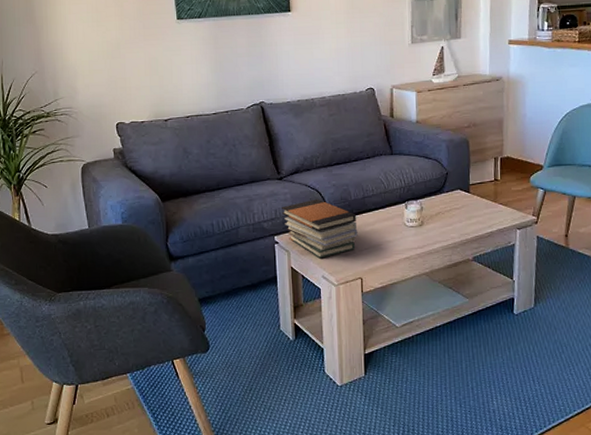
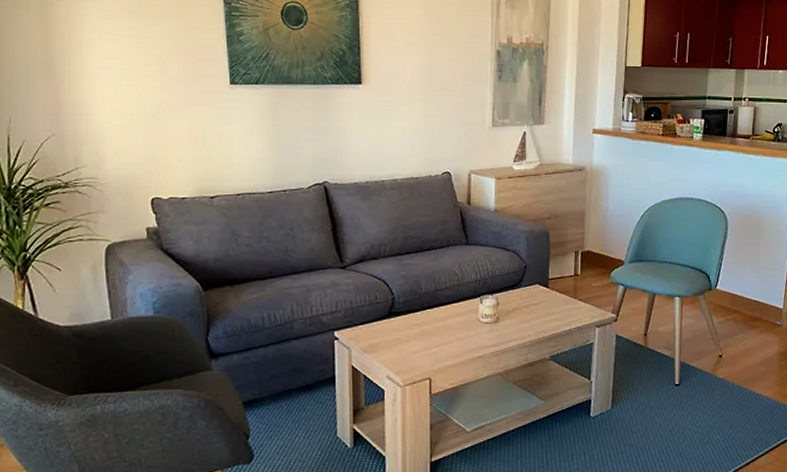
book stack: present [282,199,358,259] -> none [344,291,428,357]

